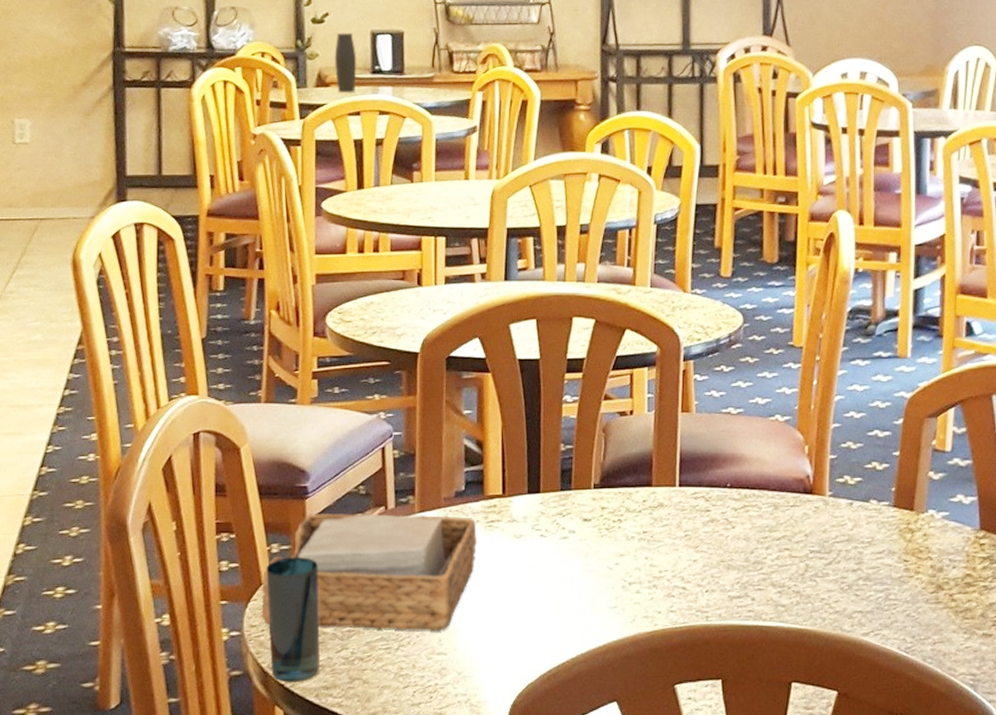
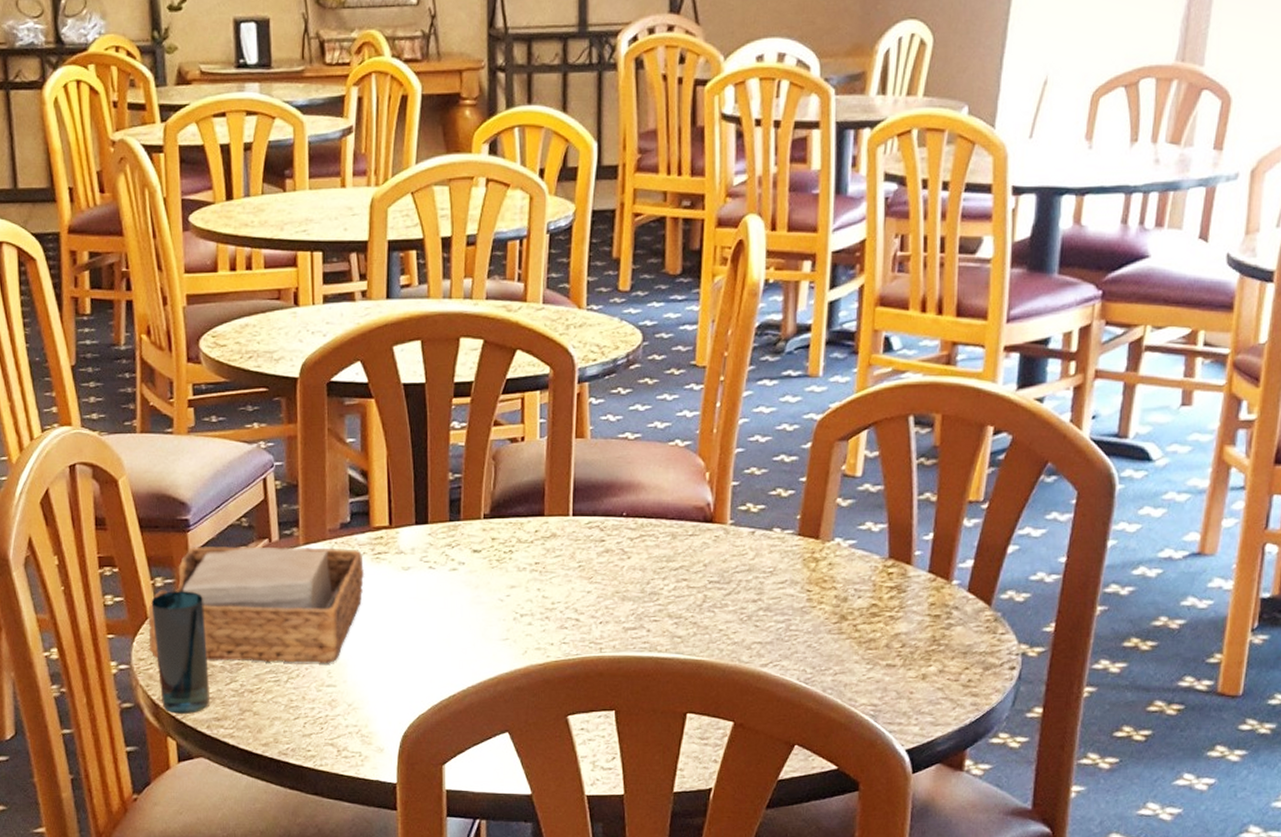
vase: present [334,32,357,94] -> none [194,21,220,92]

